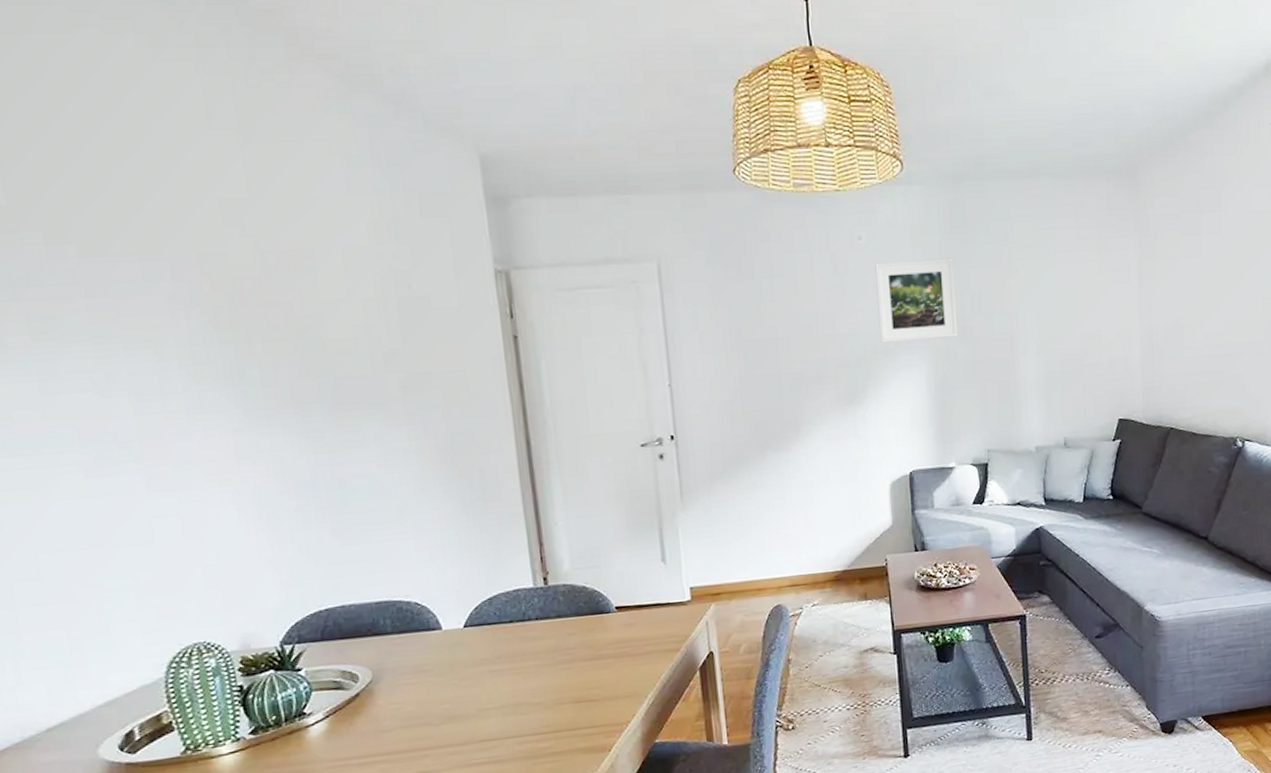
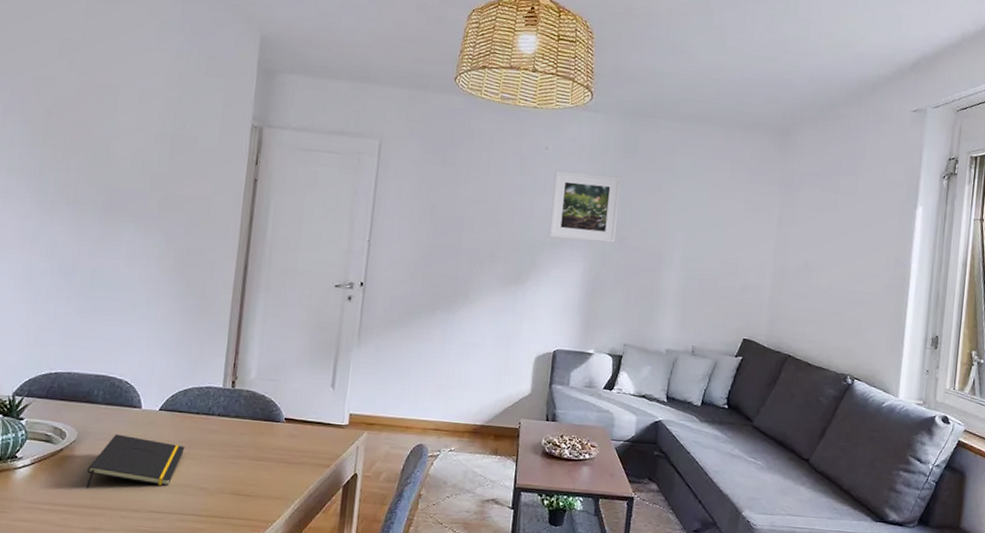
notepad: none [395,661,506,731] -> present [87,434,185,488]

